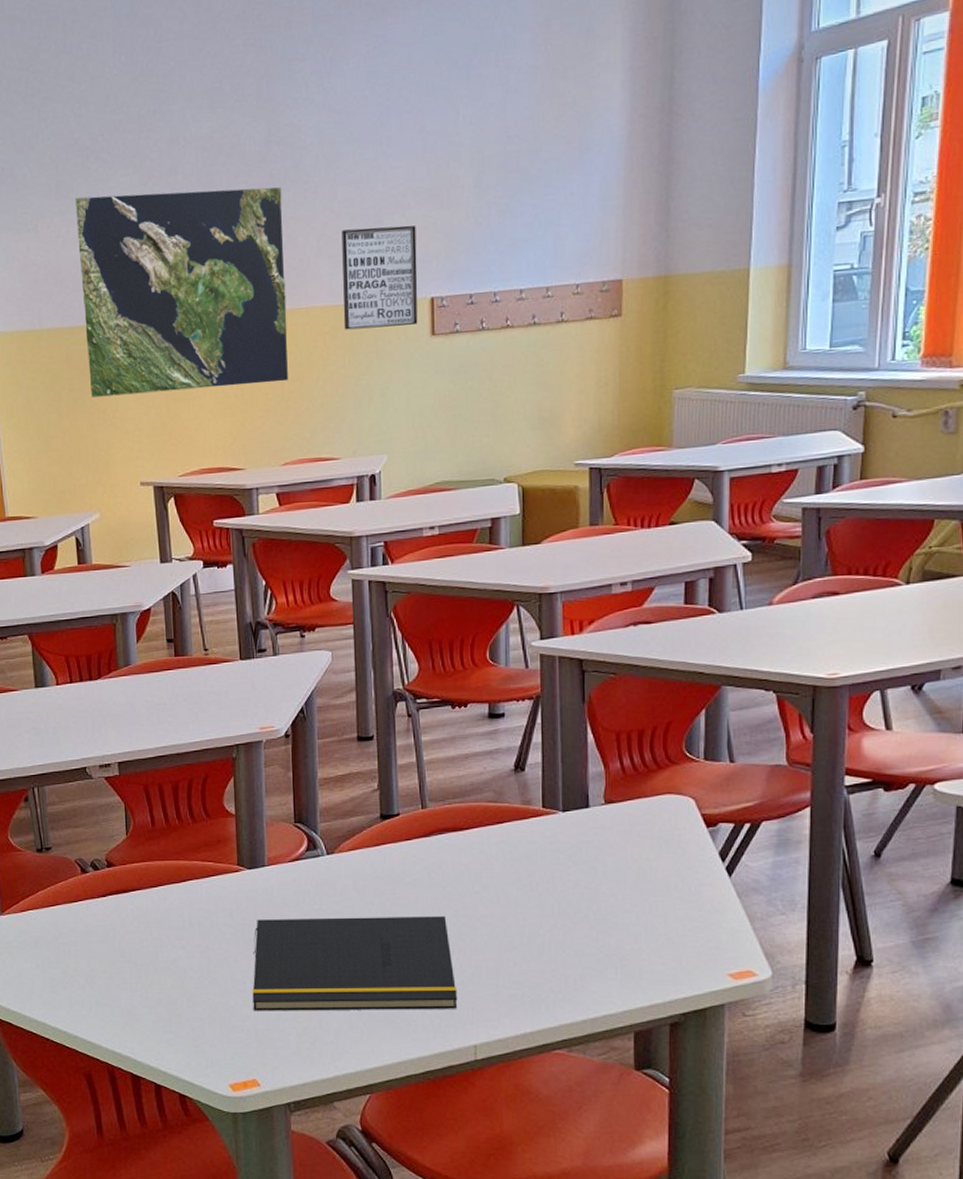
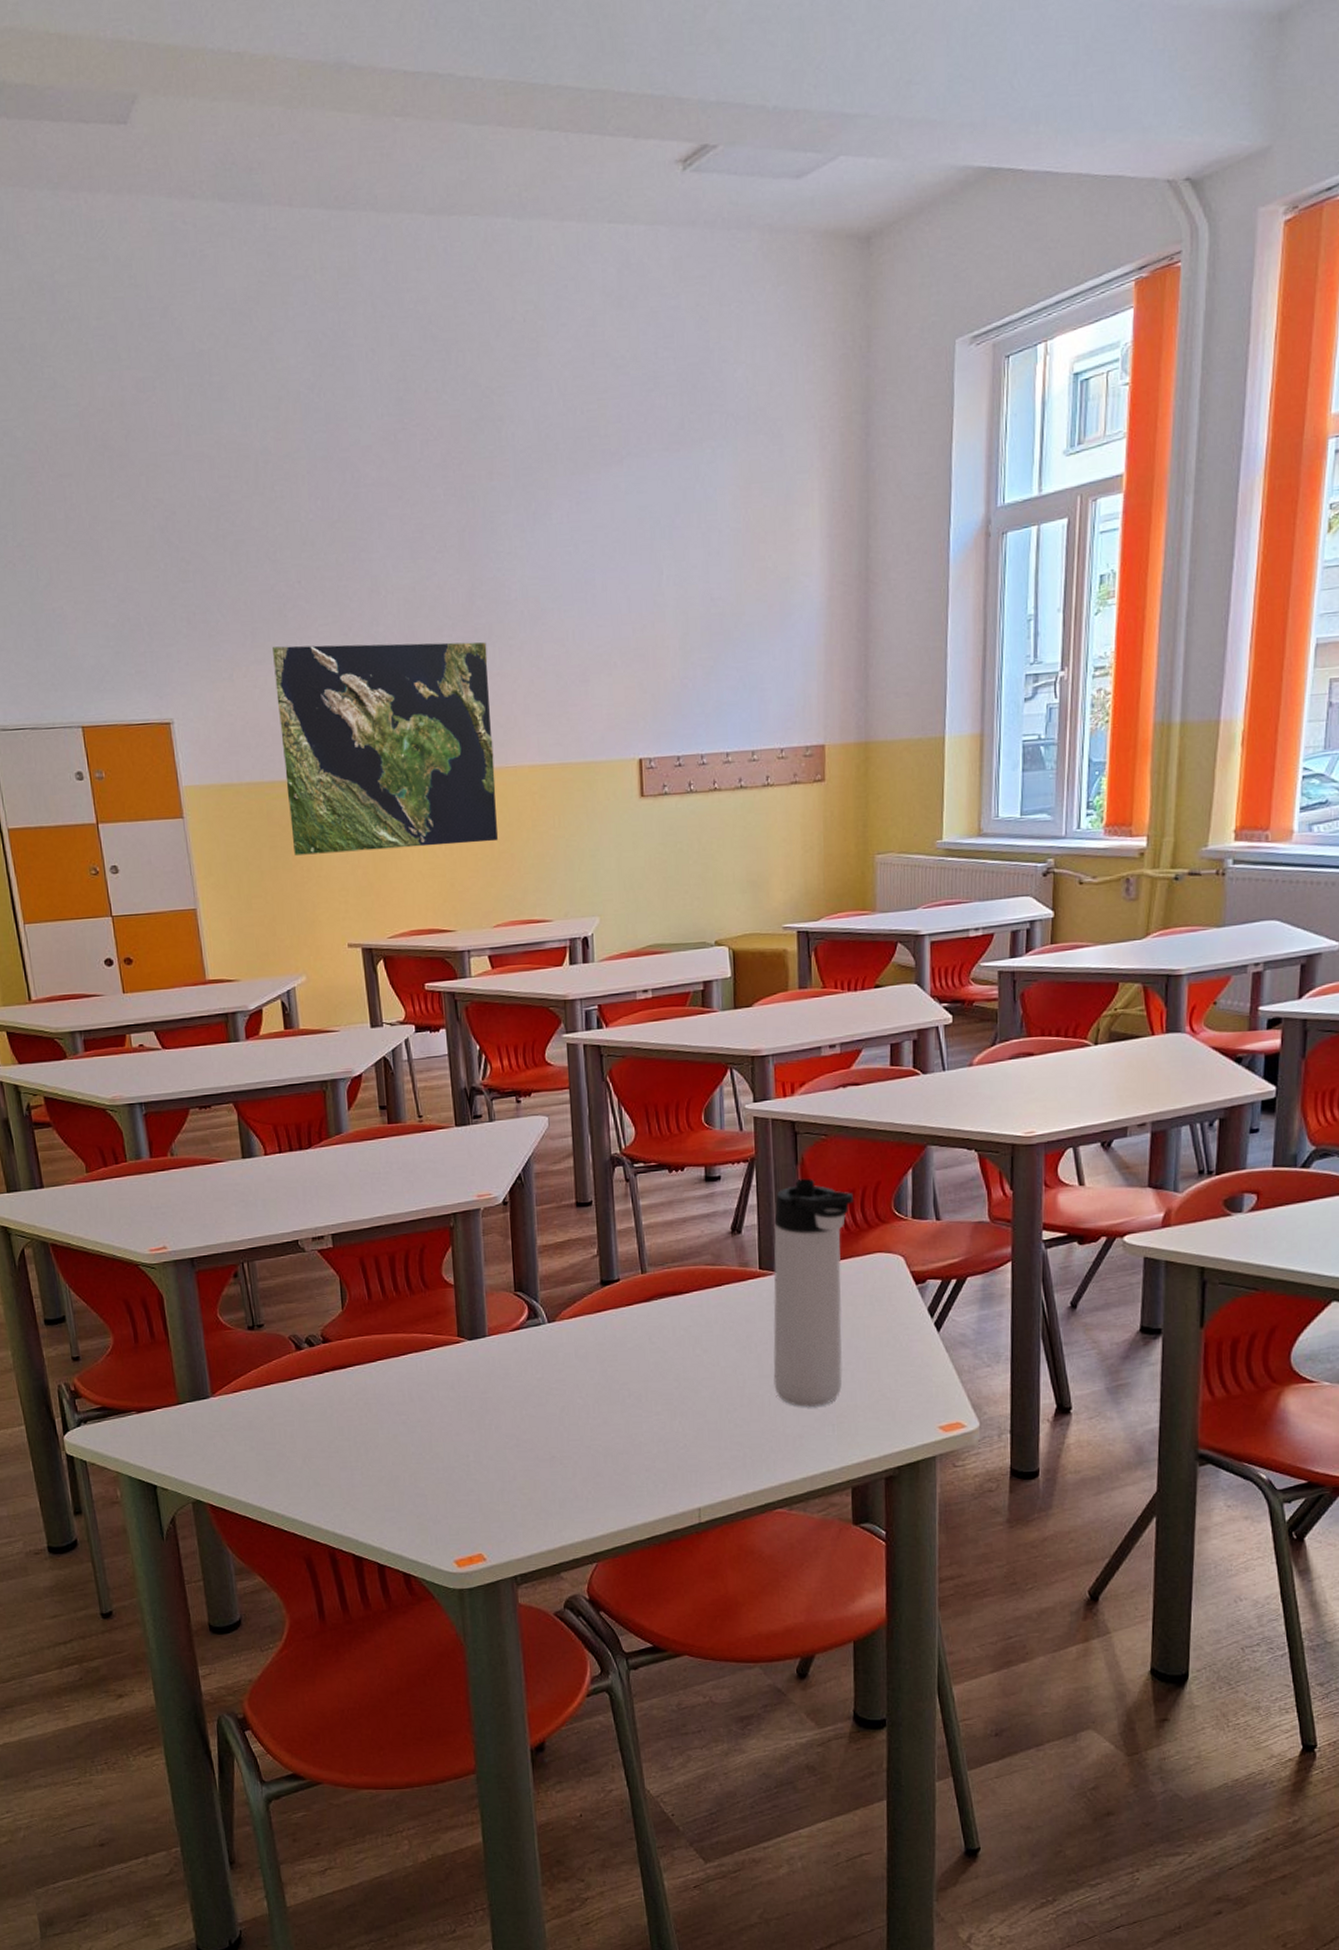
notepad: present [252,916,458,1011] -> none [476,1381,681,1485]
wall art: present [341,225,418,330] -> none [548,685,627,790]
thermos bottle: none [554,716,642,949] -> present [773,1178,853,1408]

